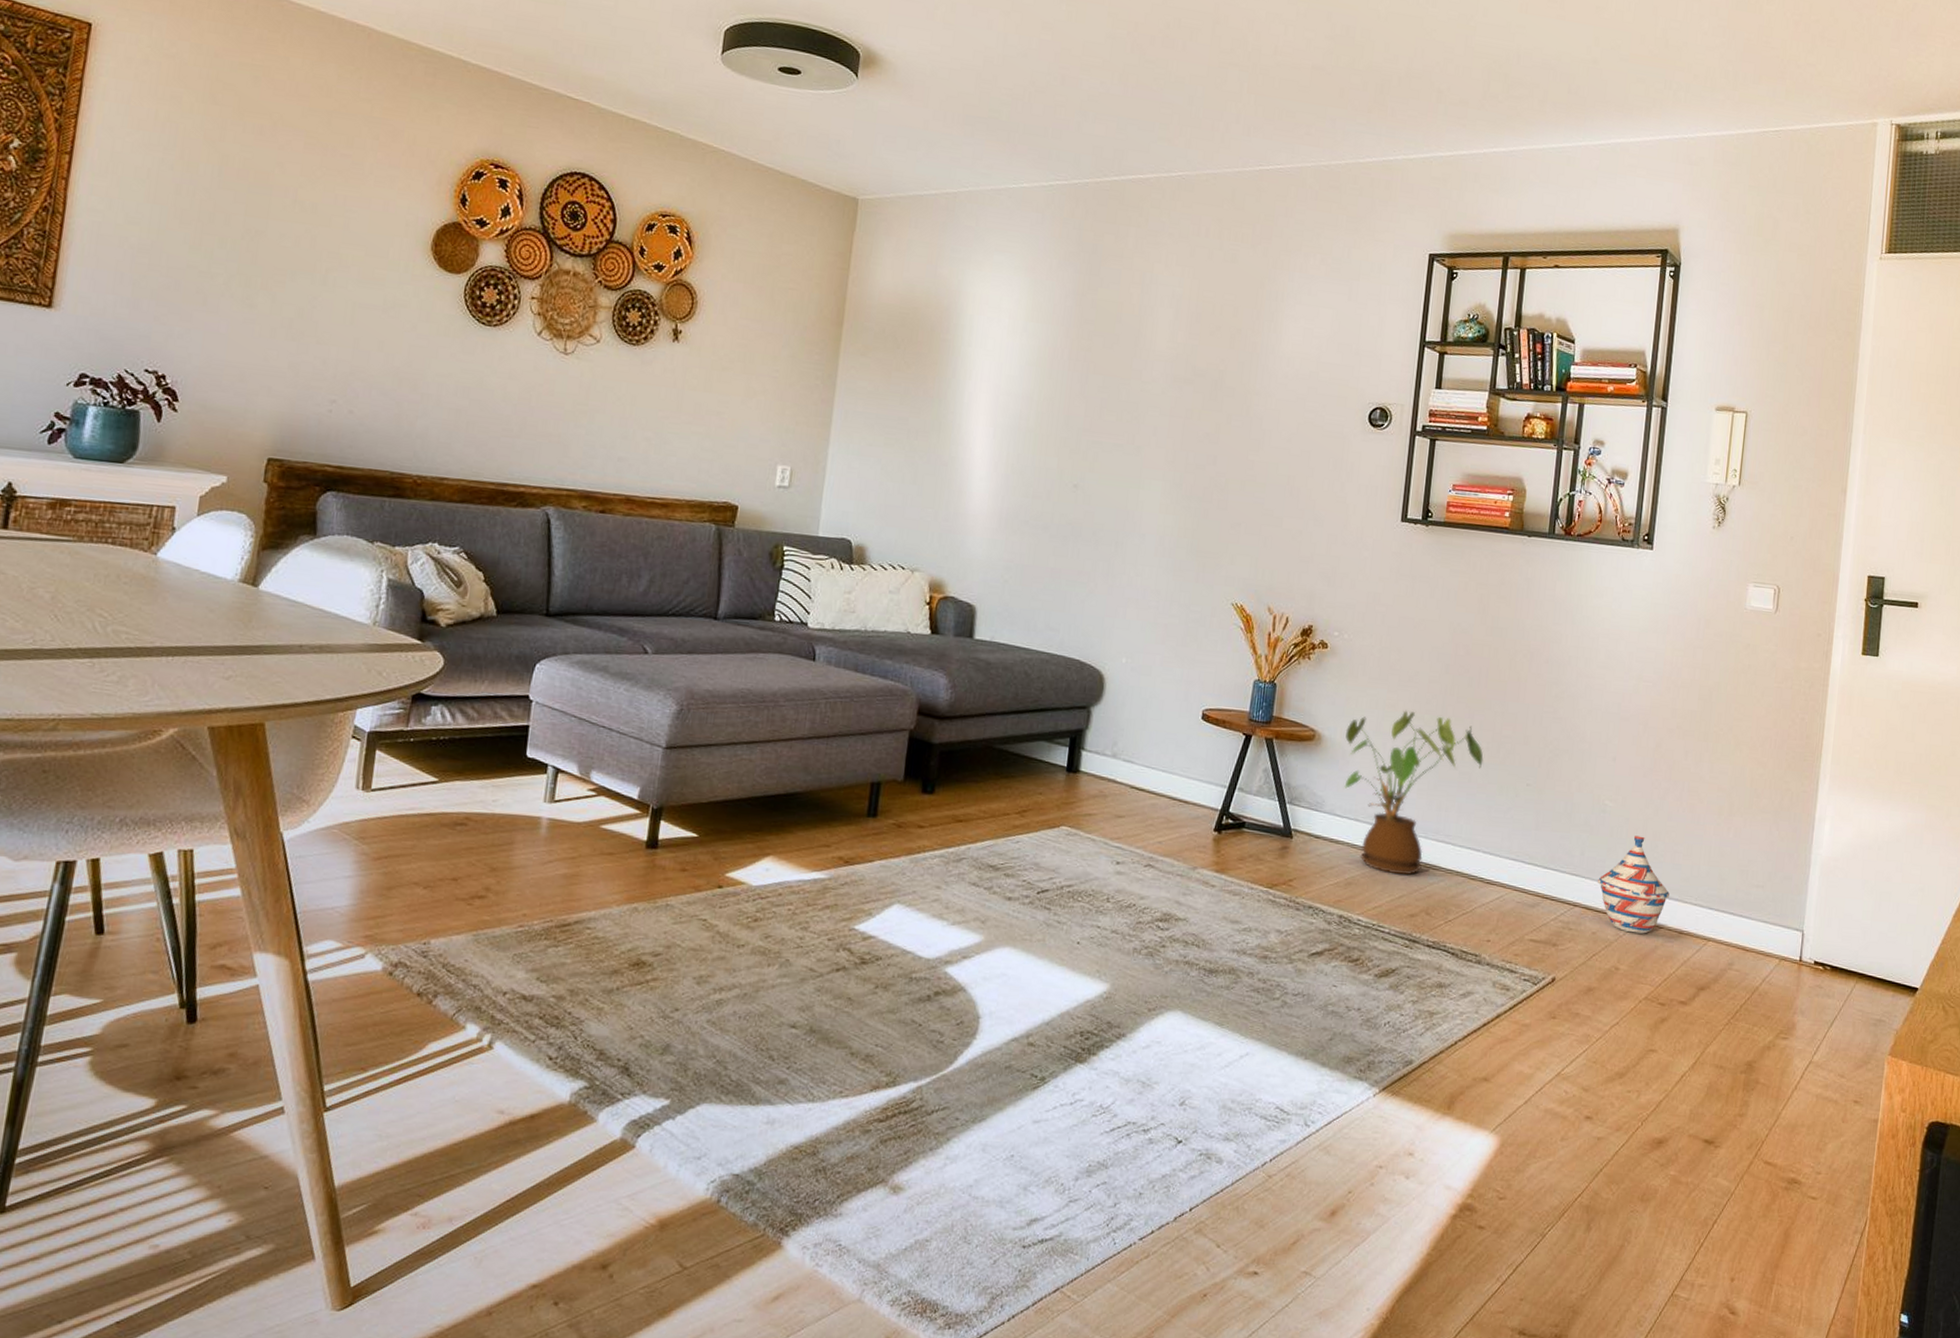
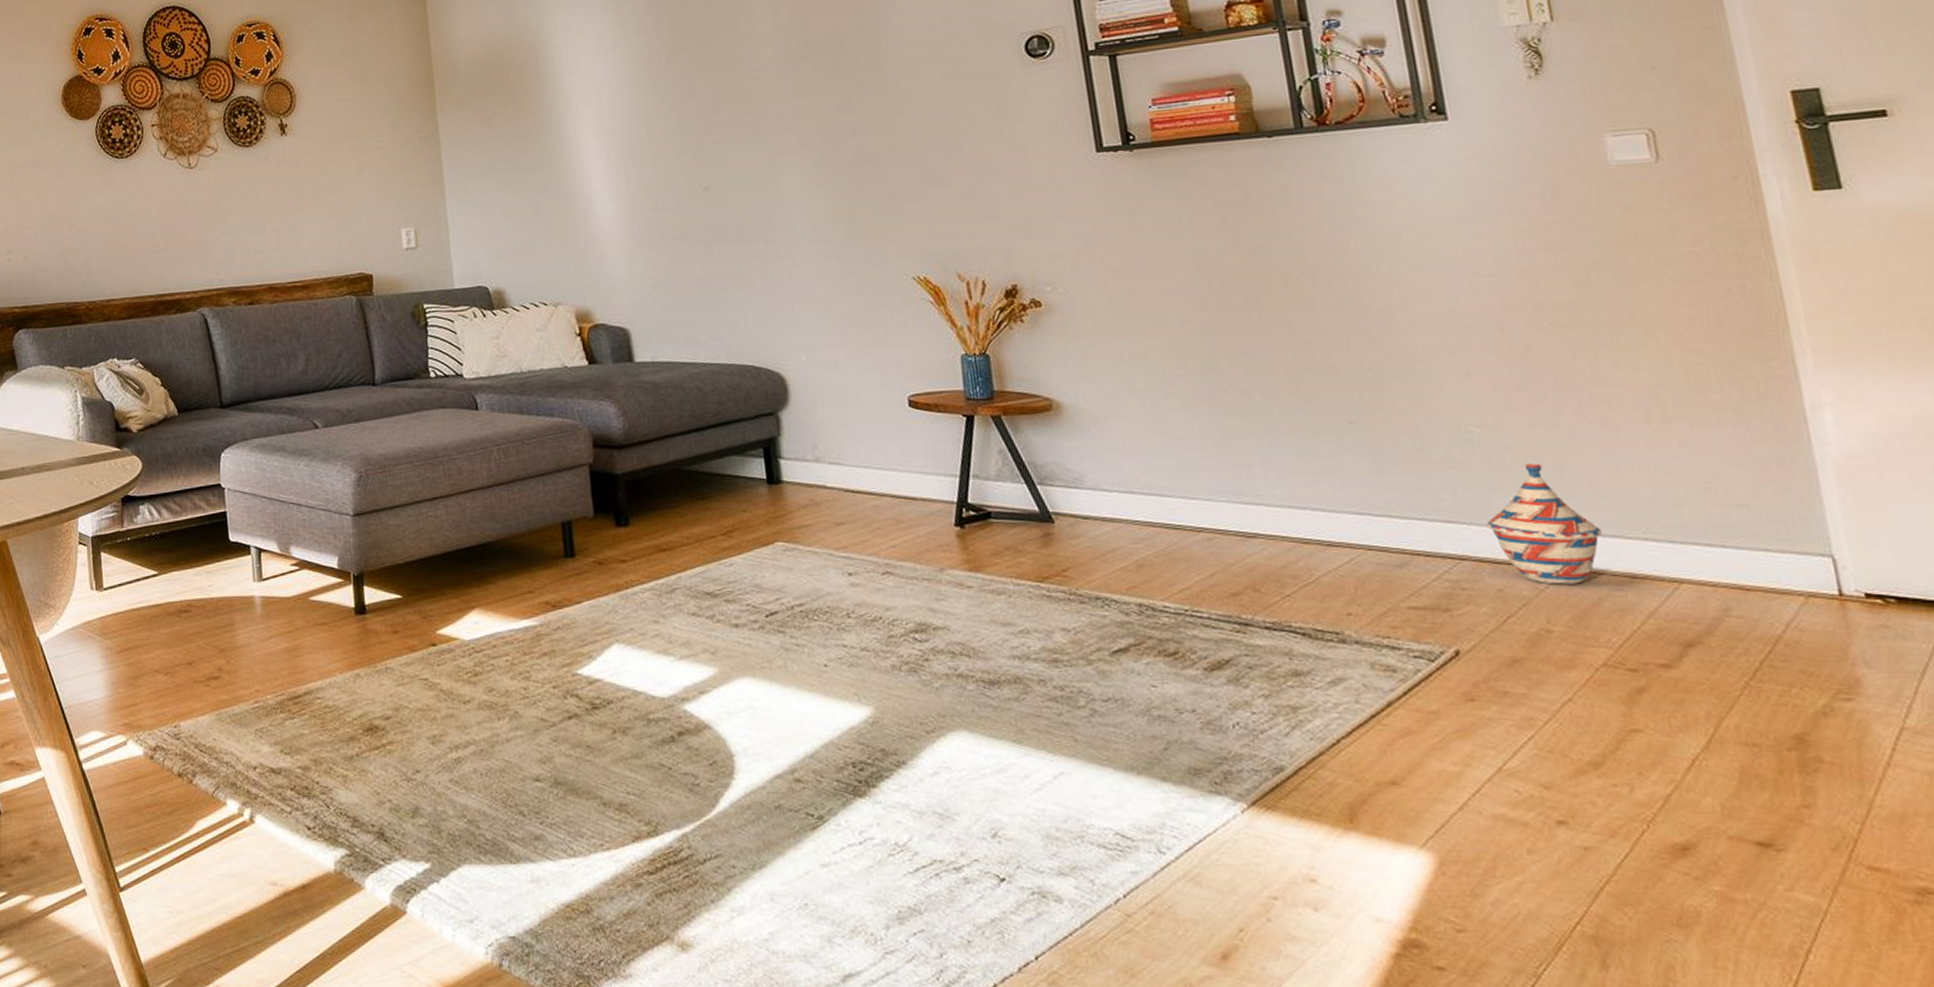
house plant: present [1344,710,1484,876] -> none [1090,359,1282,549]

